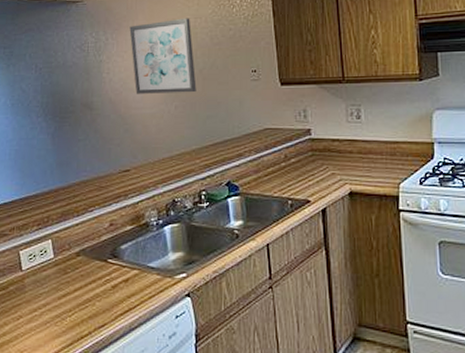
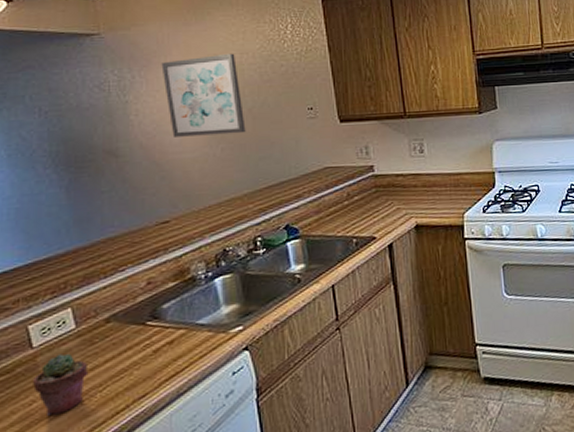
potted succulent: none [21,279,62,331] -> present [33,354,89,415]

